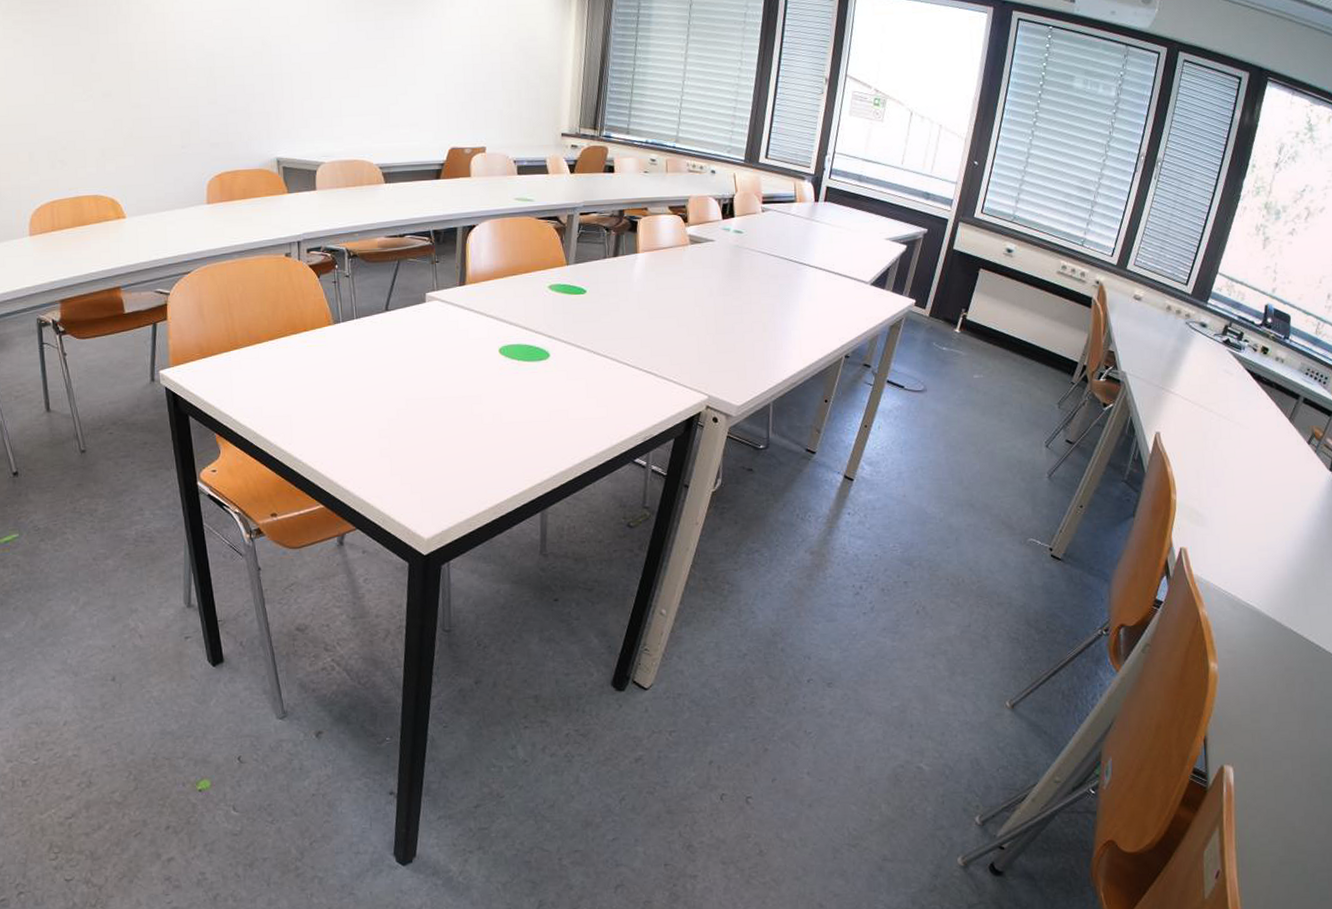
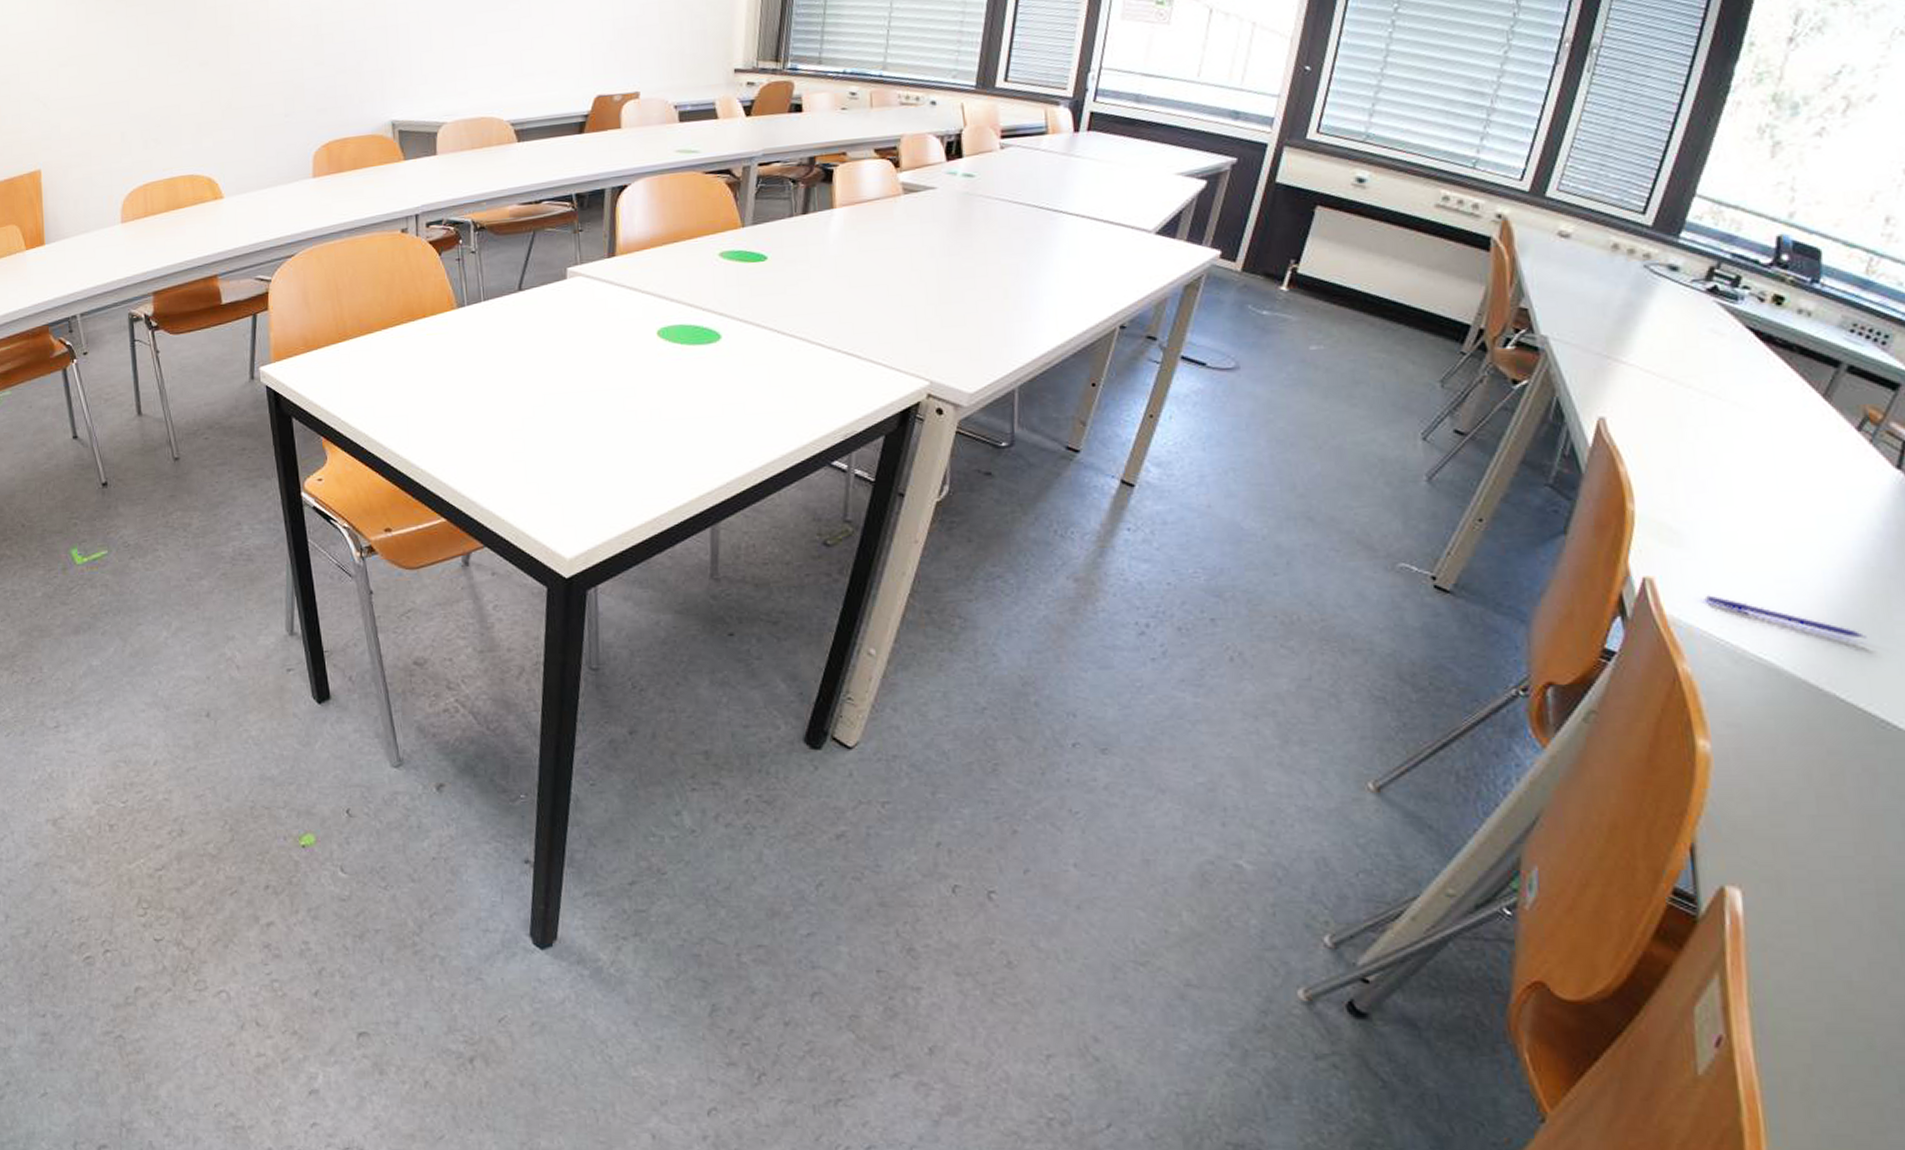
pen: none [1216,560,1310,589] -> present [1704,595,1867,639]

